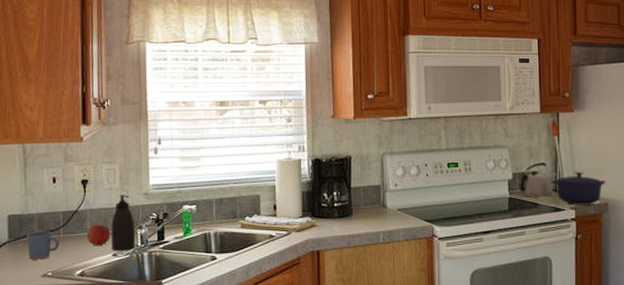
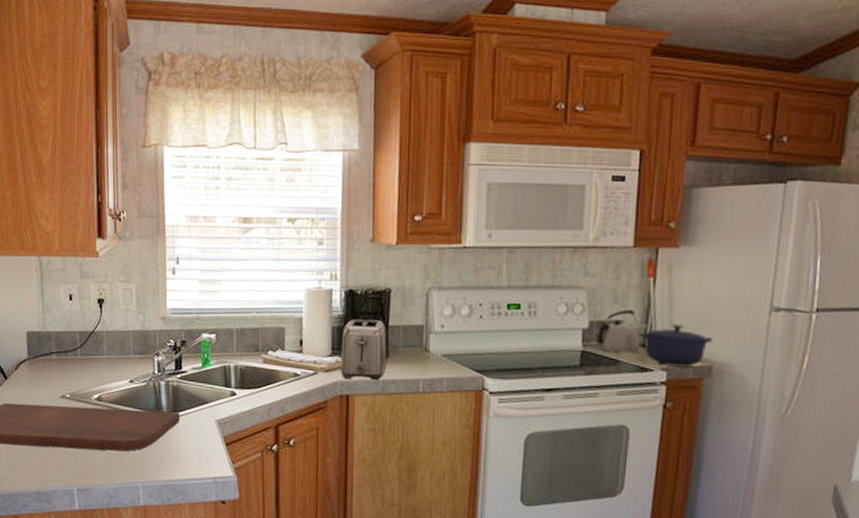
mug: present [27,230,59,260] -> none [45,350,77,380]
fruit: present [86,224,111,245] -> none [103,347,128,370]
soap dispenser: present [111,195,136,251] -> none [127,318,153,378]
toaster: none [310,184,351,236] -> present [340,319,387,381]

